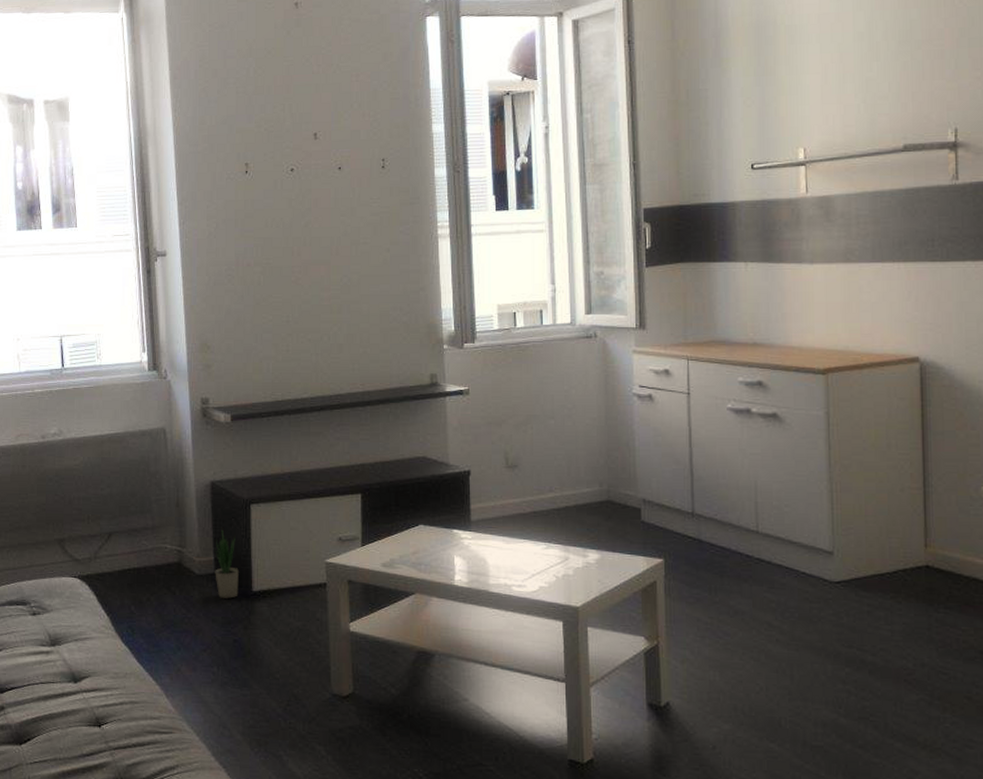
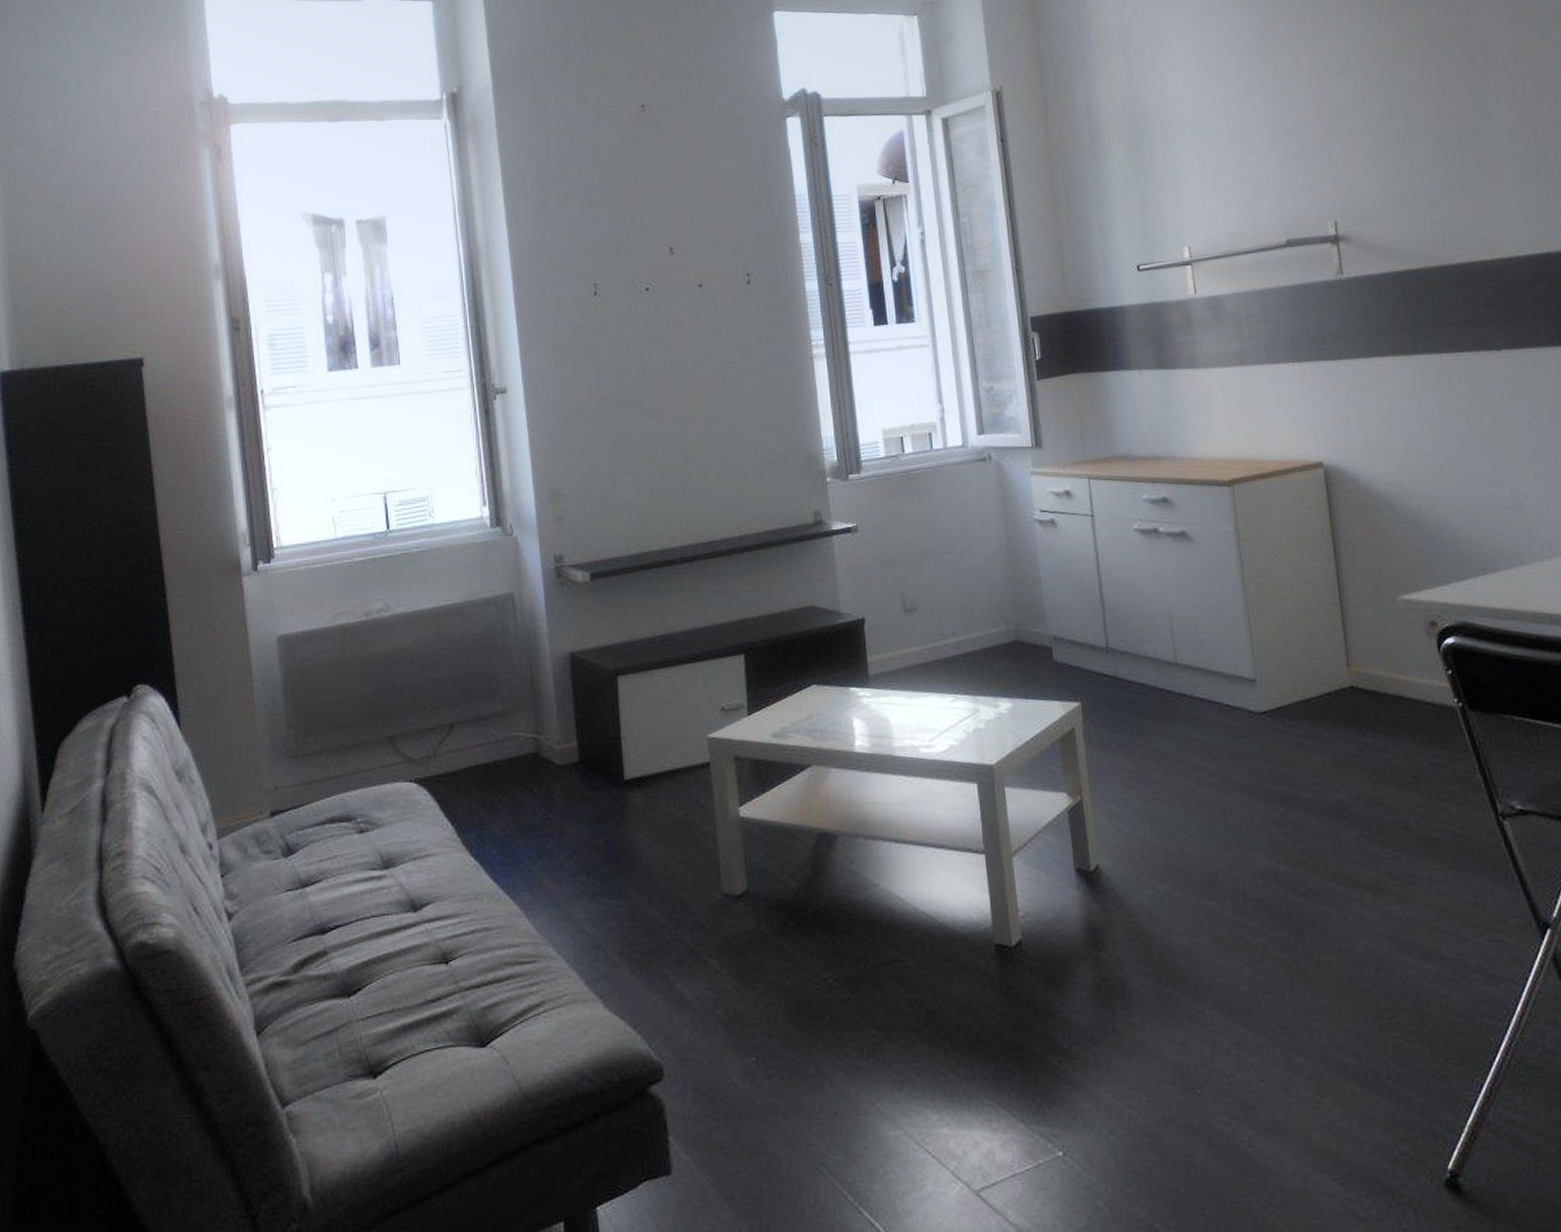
potted plant: present [215,528,239,599] -> none [578,707,608,791]

